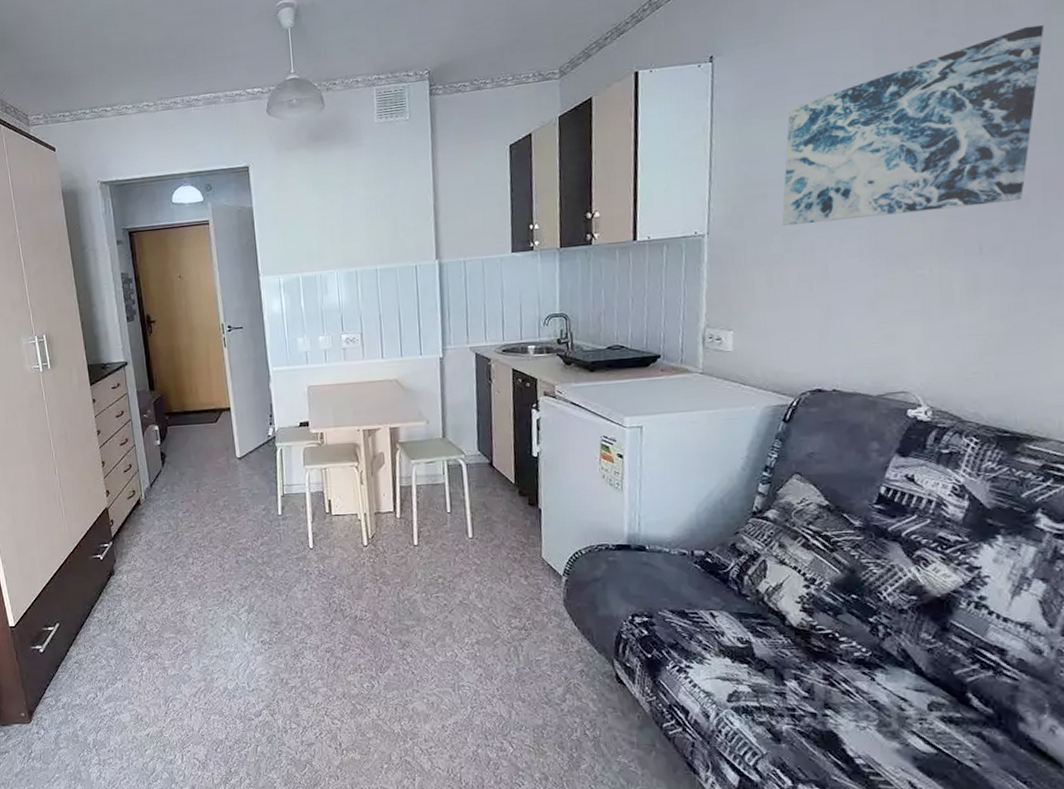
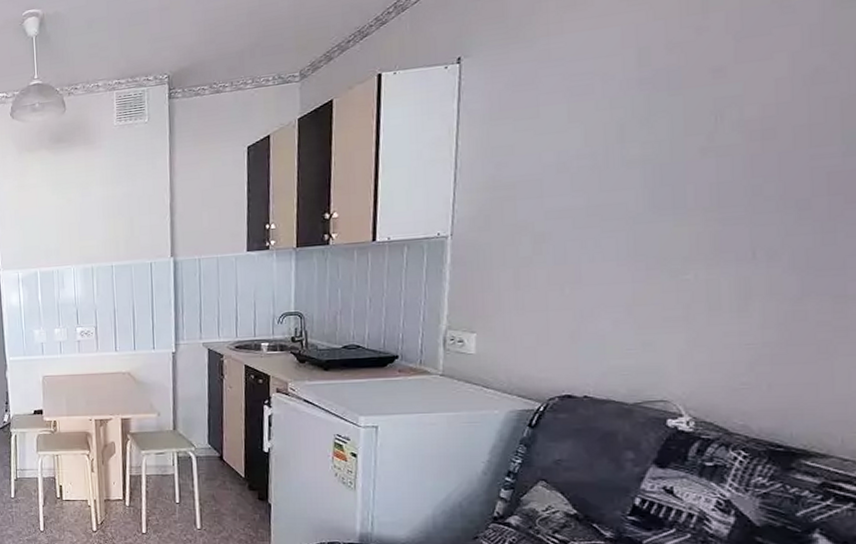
wall art: present [781,24,1044,227] -> none [531,20,831,229]

